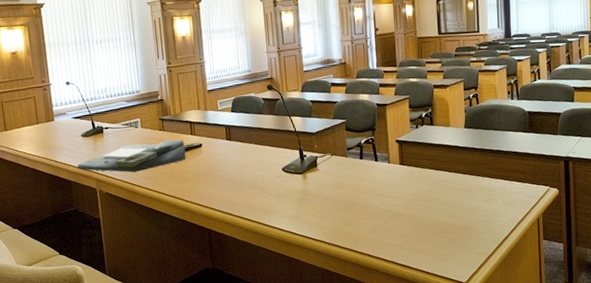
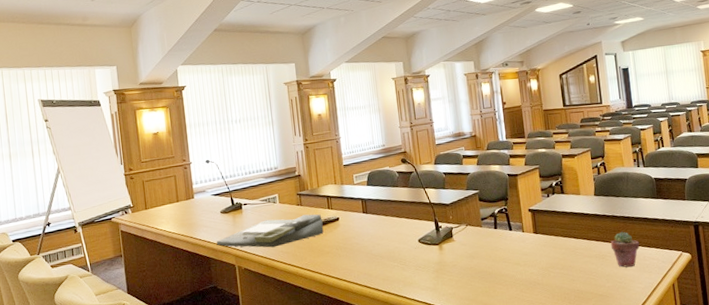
potted succulent: none [477,165,508,201] -> present [610,232,640,267]

